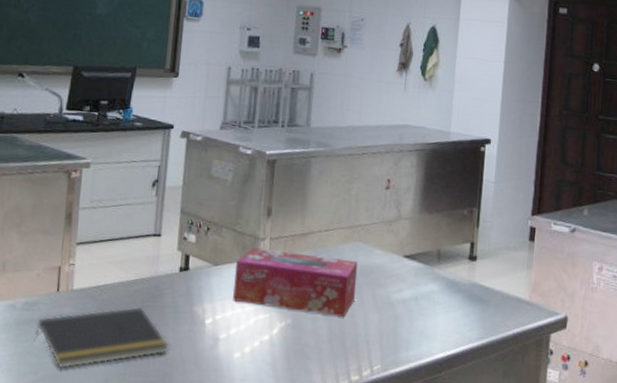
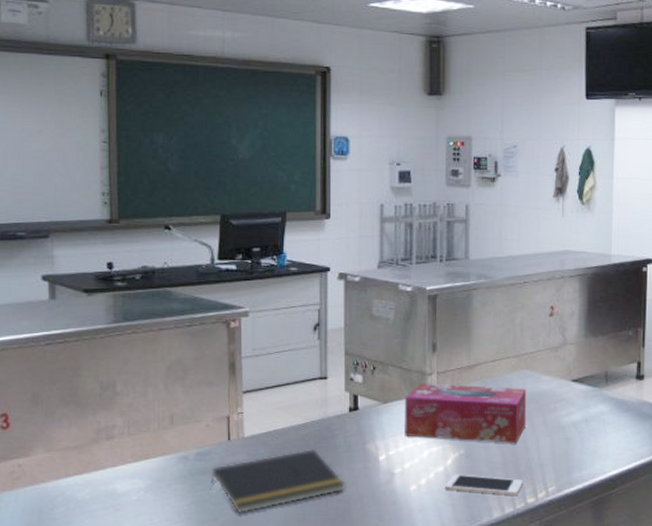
cell phone: none [268,344,348,371] -> present [444,474,523,495]

